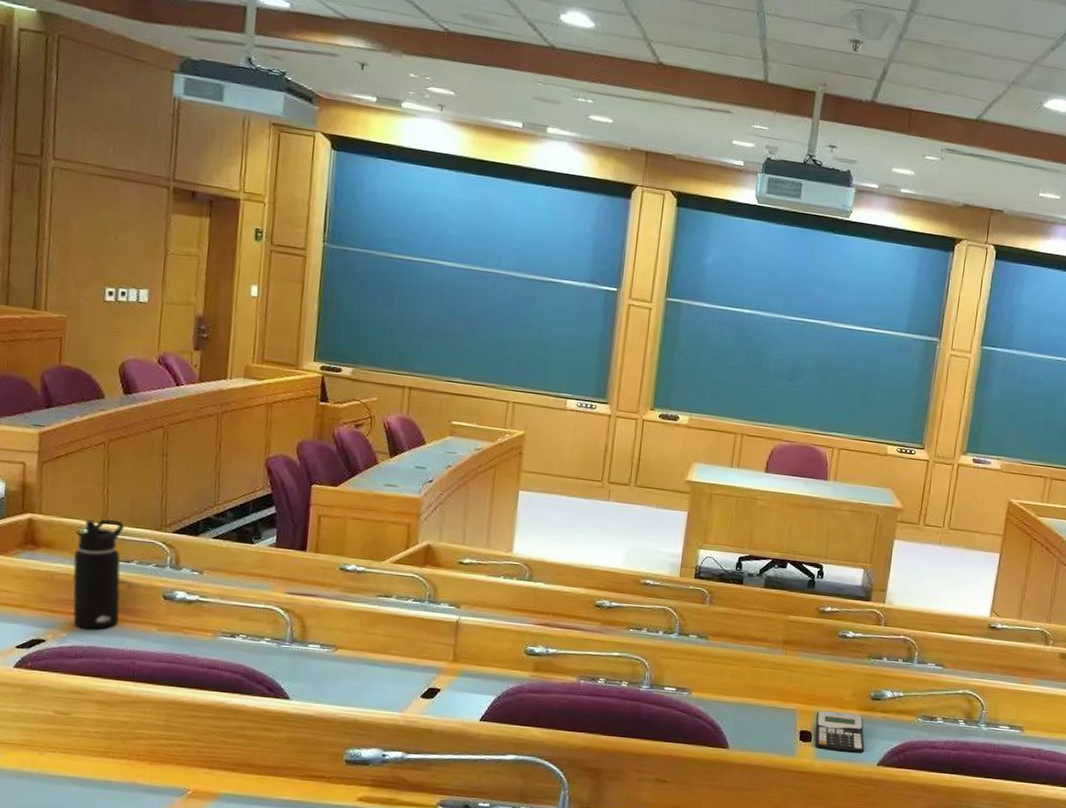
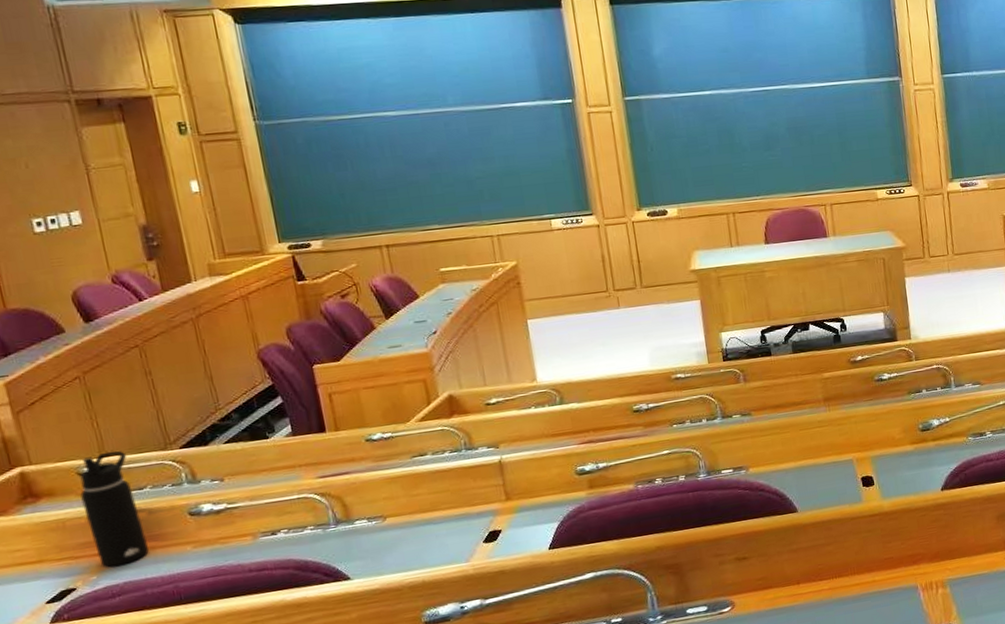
calculator: present [815,710,865,754] -> none [873,448,927,490]

